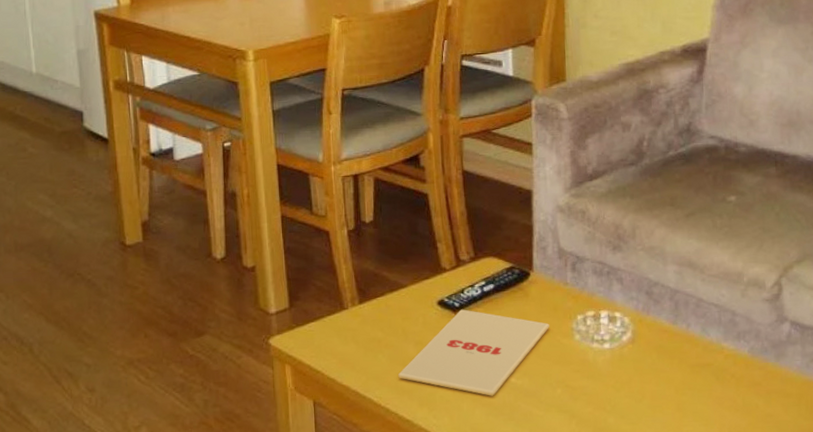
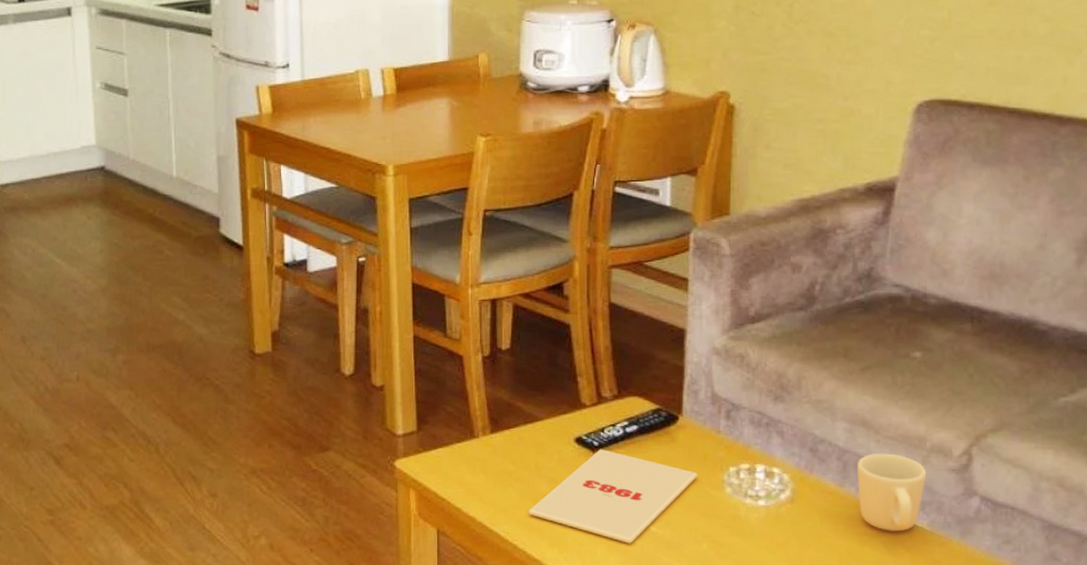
mug: none [686,290,746,361] -> present [856,453,927,532]

